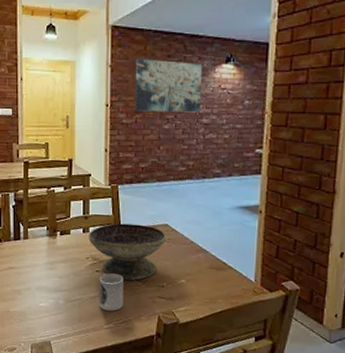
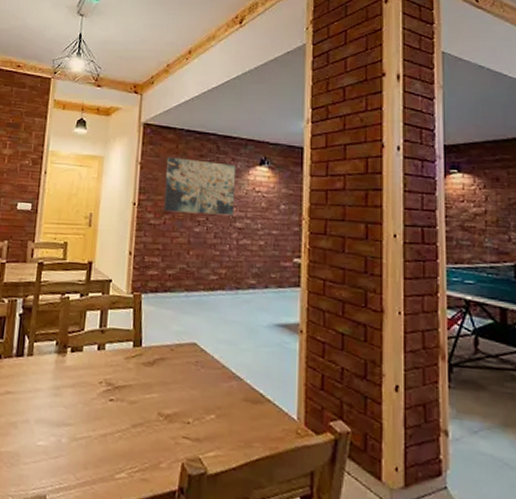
decorative bowl: present [88,223,166,281] -> none [103,339,194,414]
cup: present [99,273,123,311] -> none [110,403,142,455]

